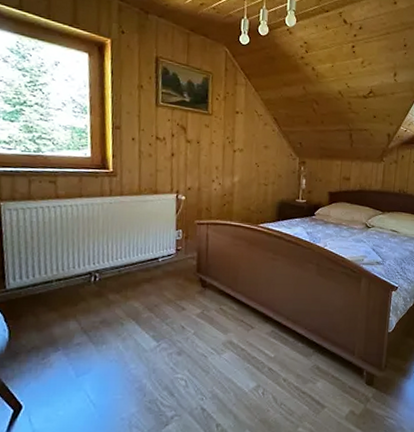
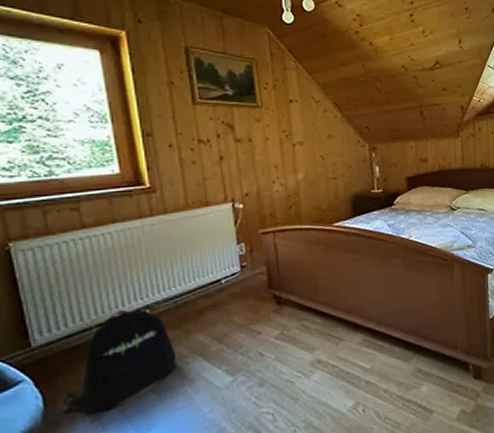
backpack: none [22,270,115,351] -> present [61,309,177,414]

